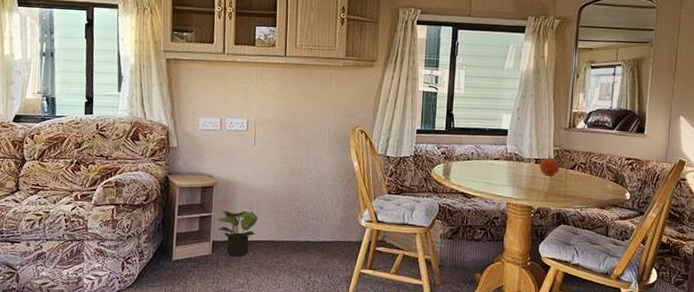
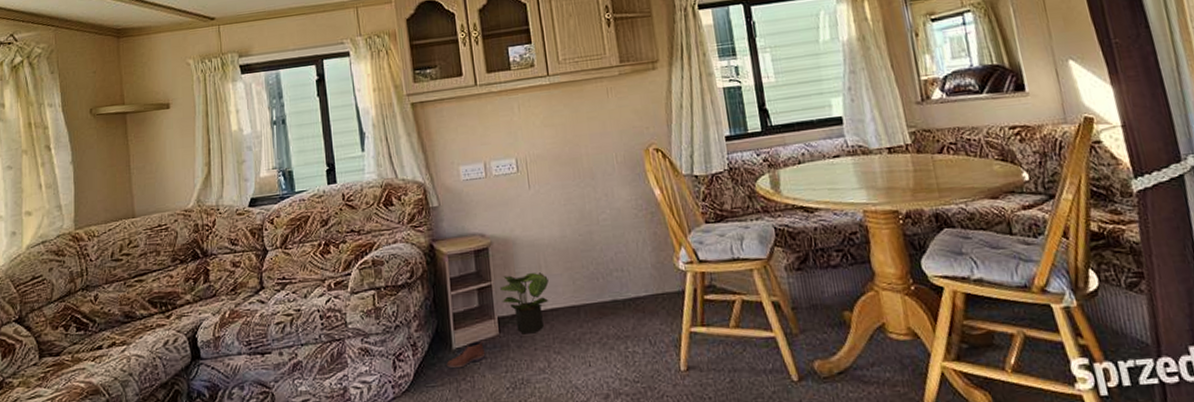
shoe: none [165,256,199,275] -> present [446,340,486,369]
fruit: present [539,156,560,176] -> none [894,141,924,168]

